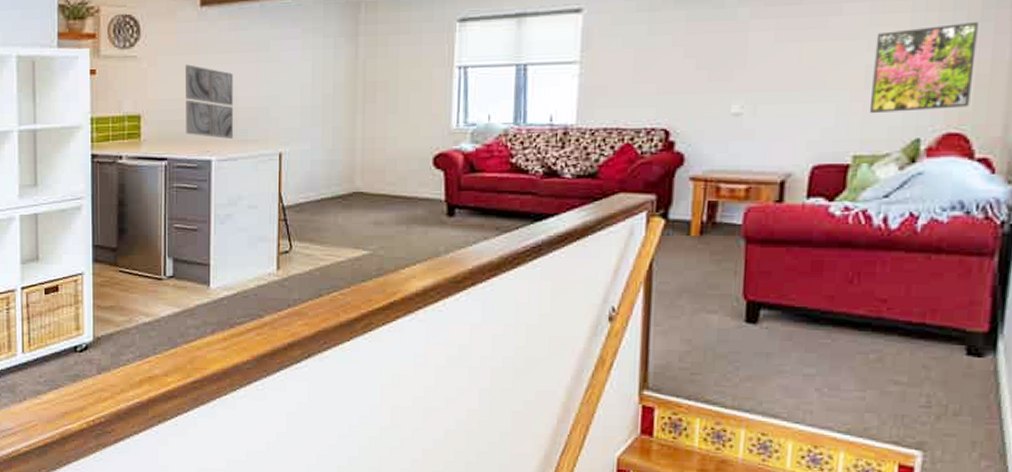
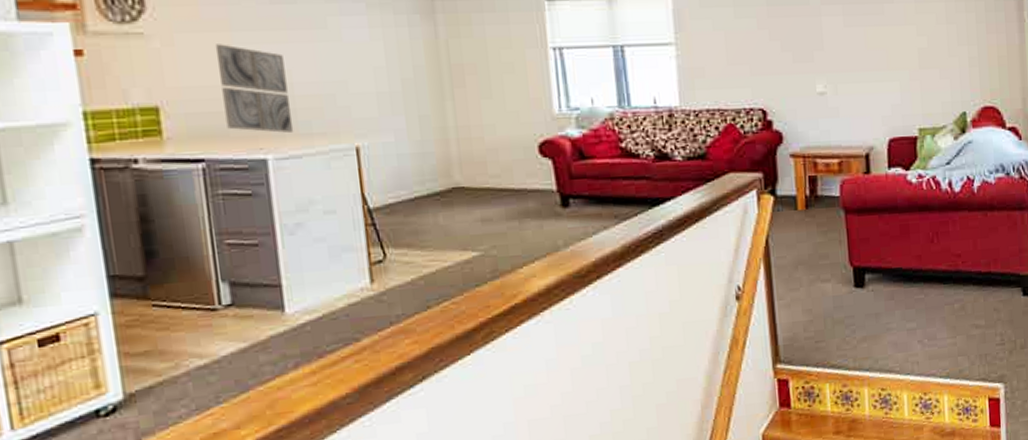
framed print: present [869,21,979,114] -> none [922,11,997,91]

